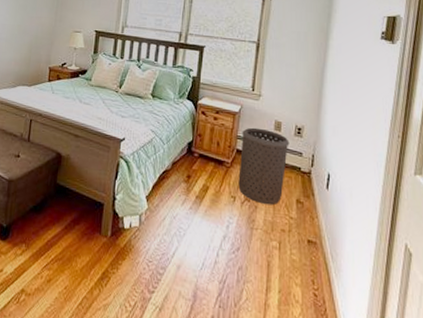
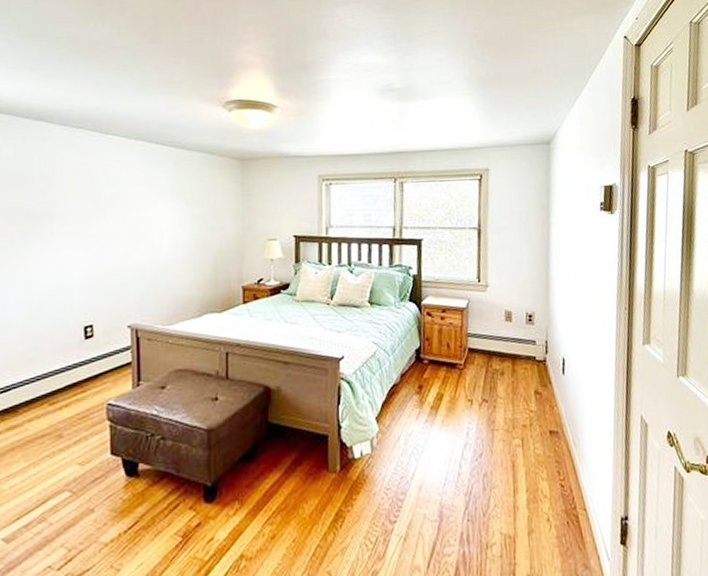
laundry basket: present [238,127,290,205] -> none [472,321,522,402]

